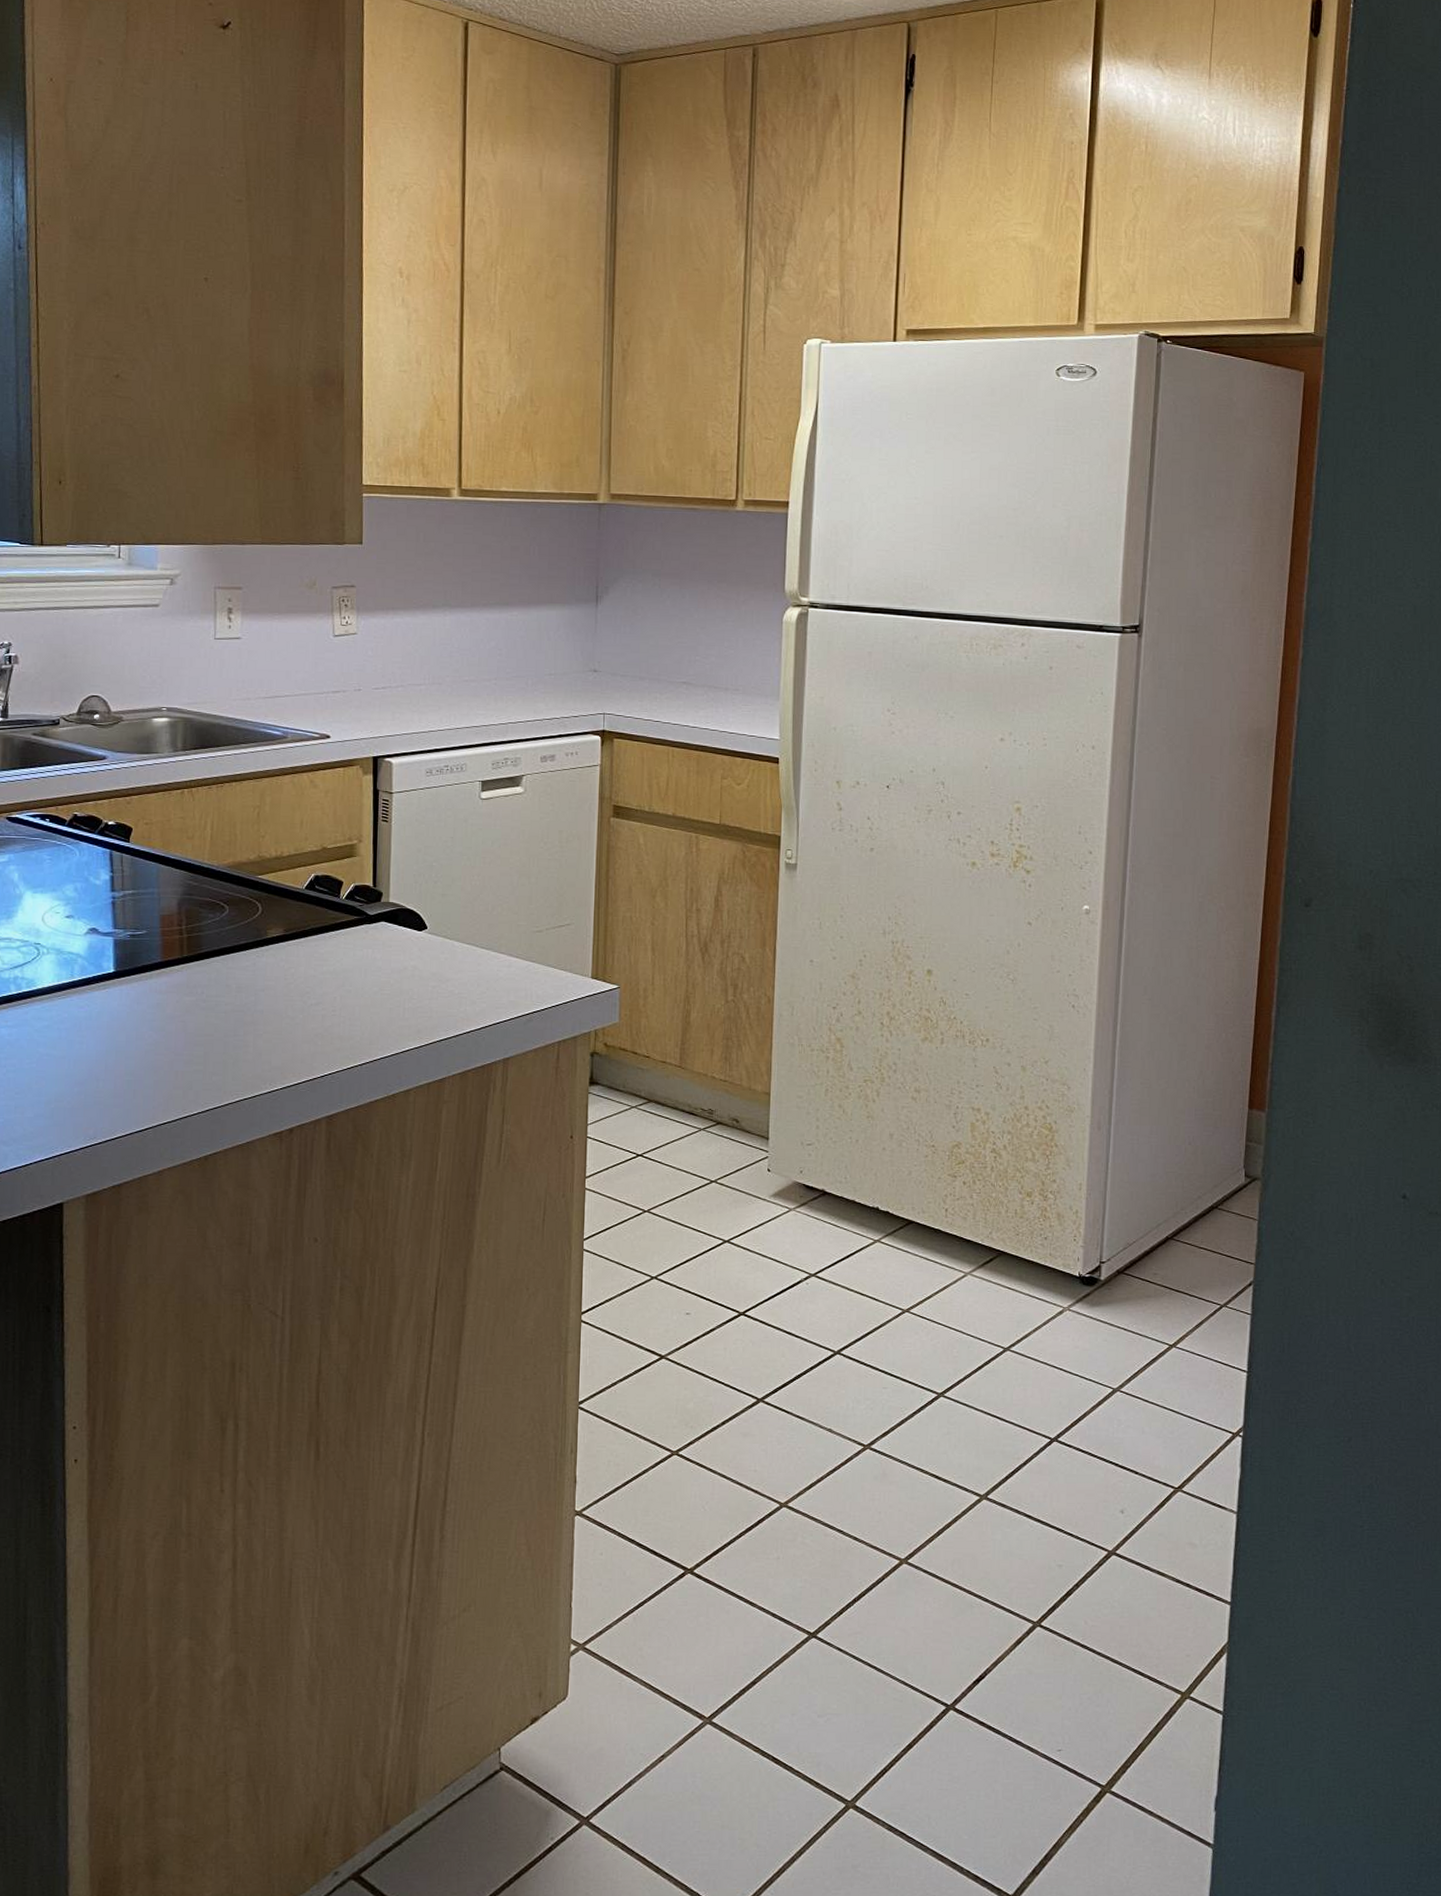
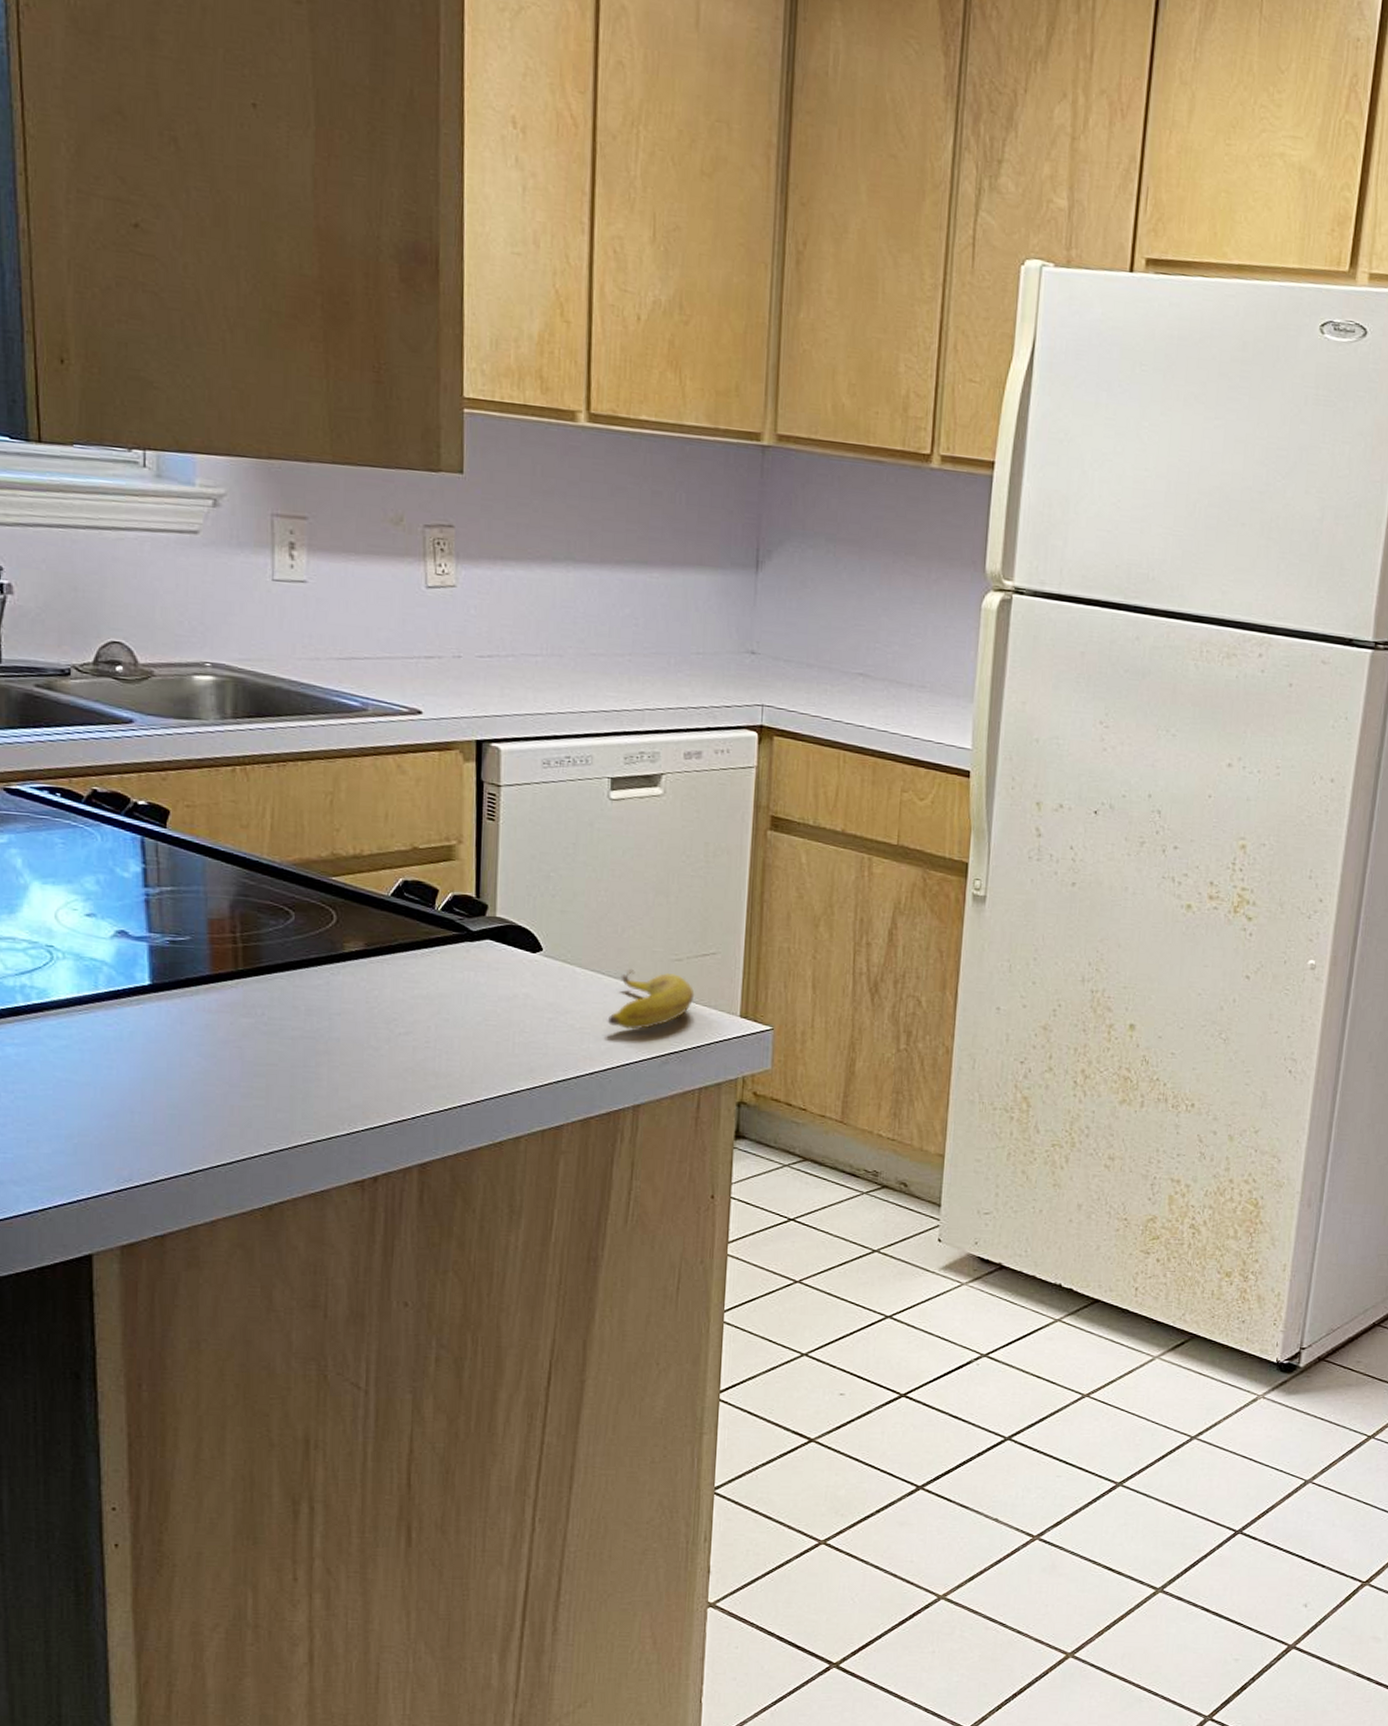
banana: none [481,940,553,993] -> present [607,968,695,1030]

